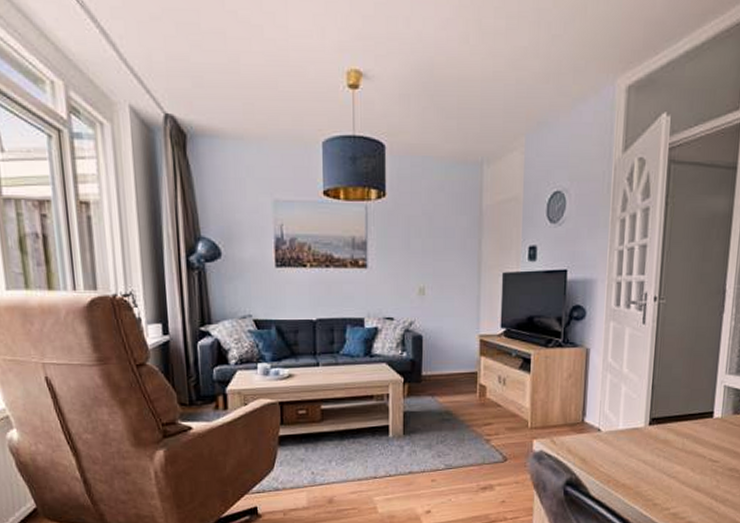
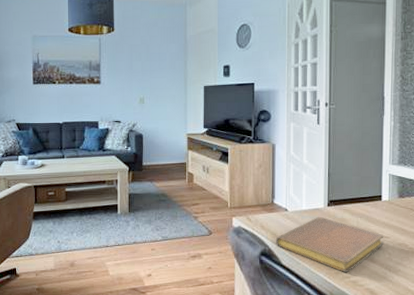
notebook: none [585,437,712,503] -> present [276,216,384,272]

